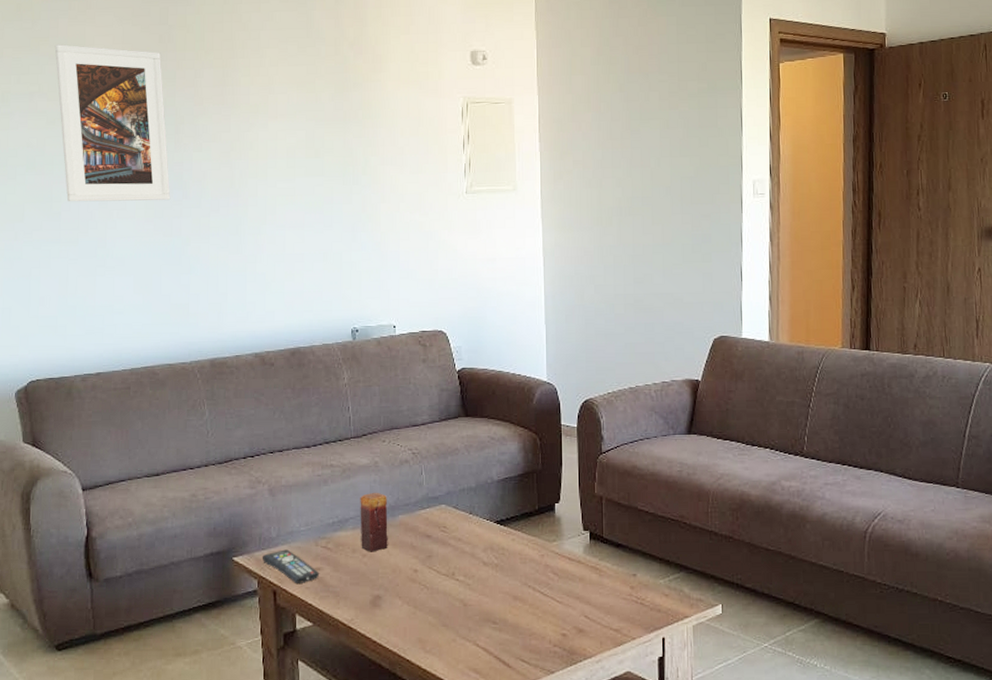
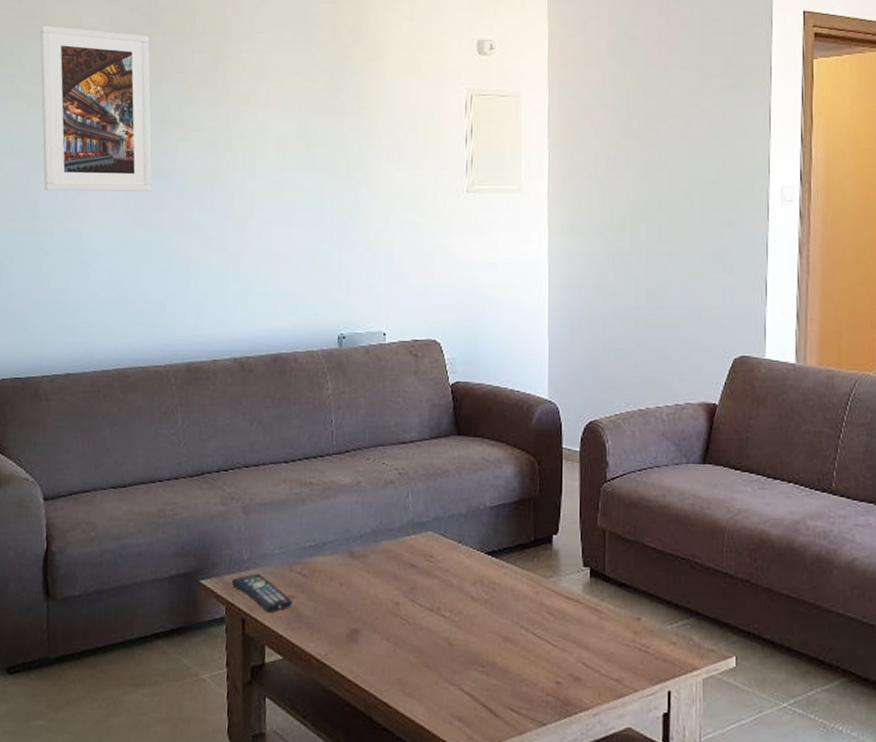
candle: present [360,492,388,552] -> none [339,514,369,581]

